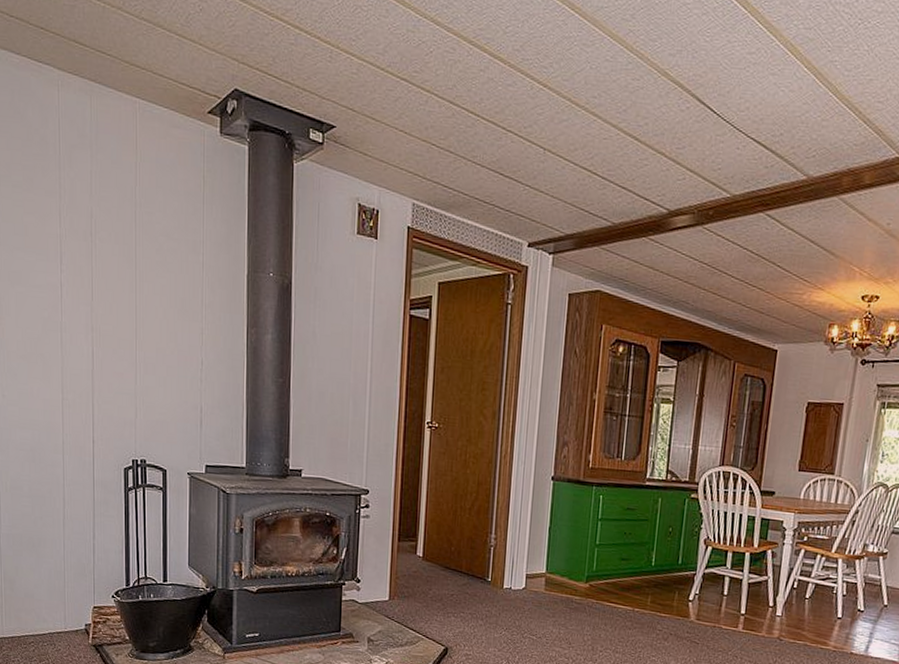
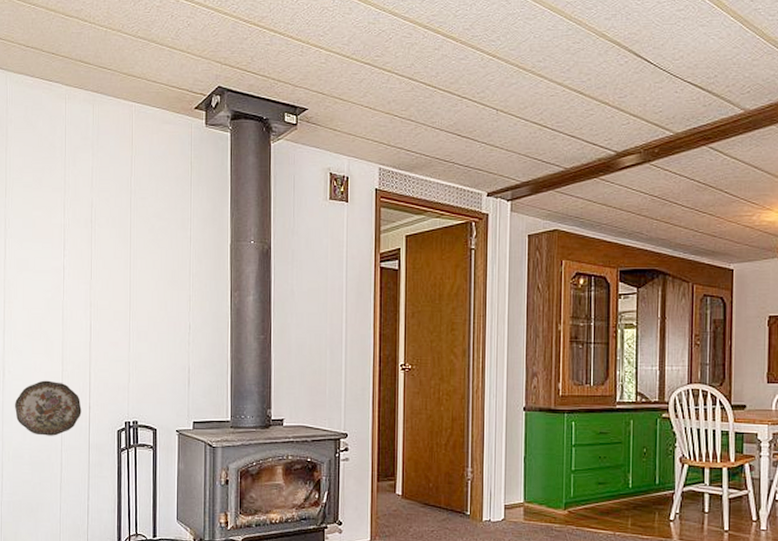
decorative plate: none [10,408,85,469] -> present [14,380,82,436]

